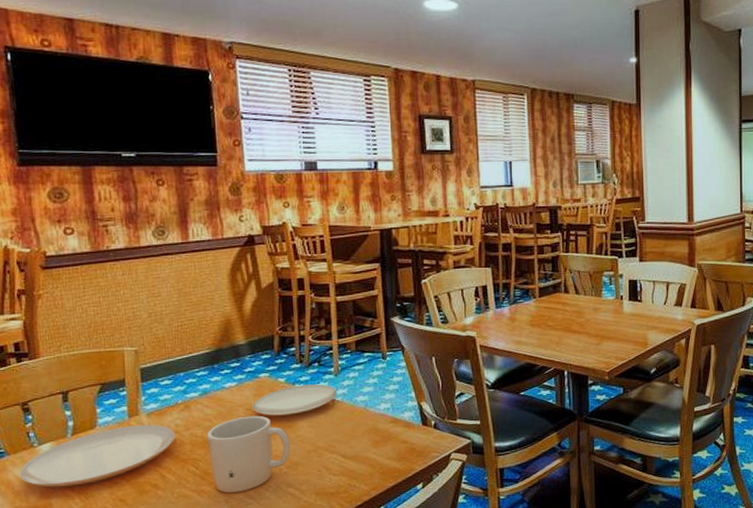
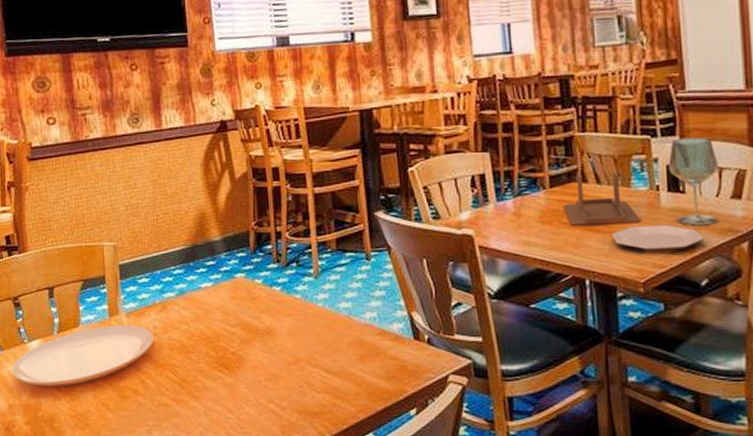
mug: present [206,415,290,493] -> none [184,320,270,405]
plate: present [252,384,338,417] -> none [229,287,318,322]
napkin holder: none [549,284,608,328] -> present [564,171,640,226]
plate: none [586,326,655,347] -> present [612,224,705,251]
wine glass: none [630,259,667,327] -> present [668,137,719,226]

